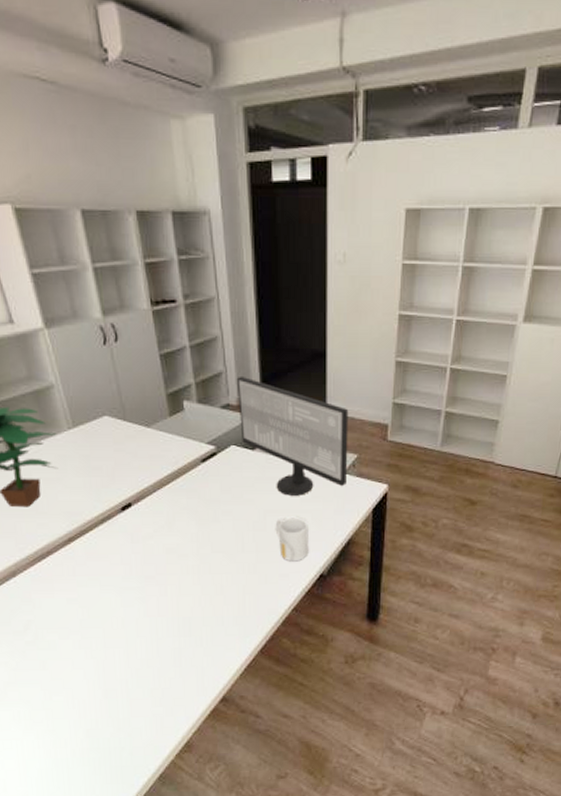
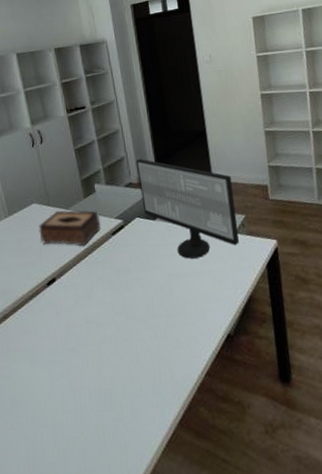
tissue box: none [111,427,189,471] -> present [39,210,101,247]
mug: present [275,516,309,562] -> none [180,278,214,324]

